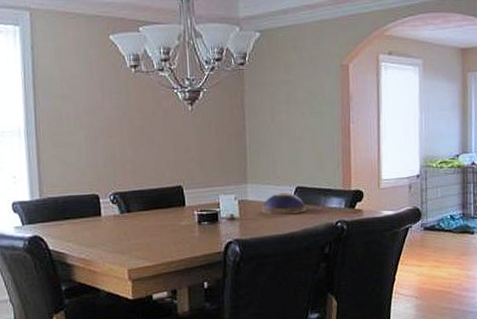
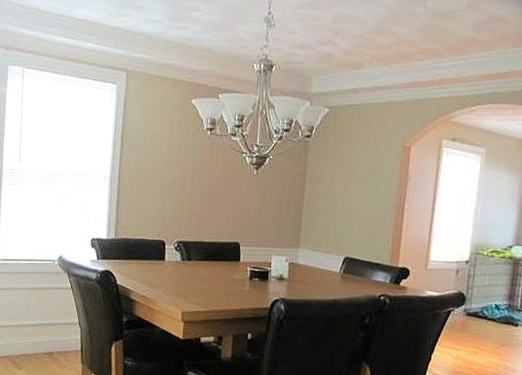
decorative bowl: present [261,193,306,215] -> none [309,261,352,283]

